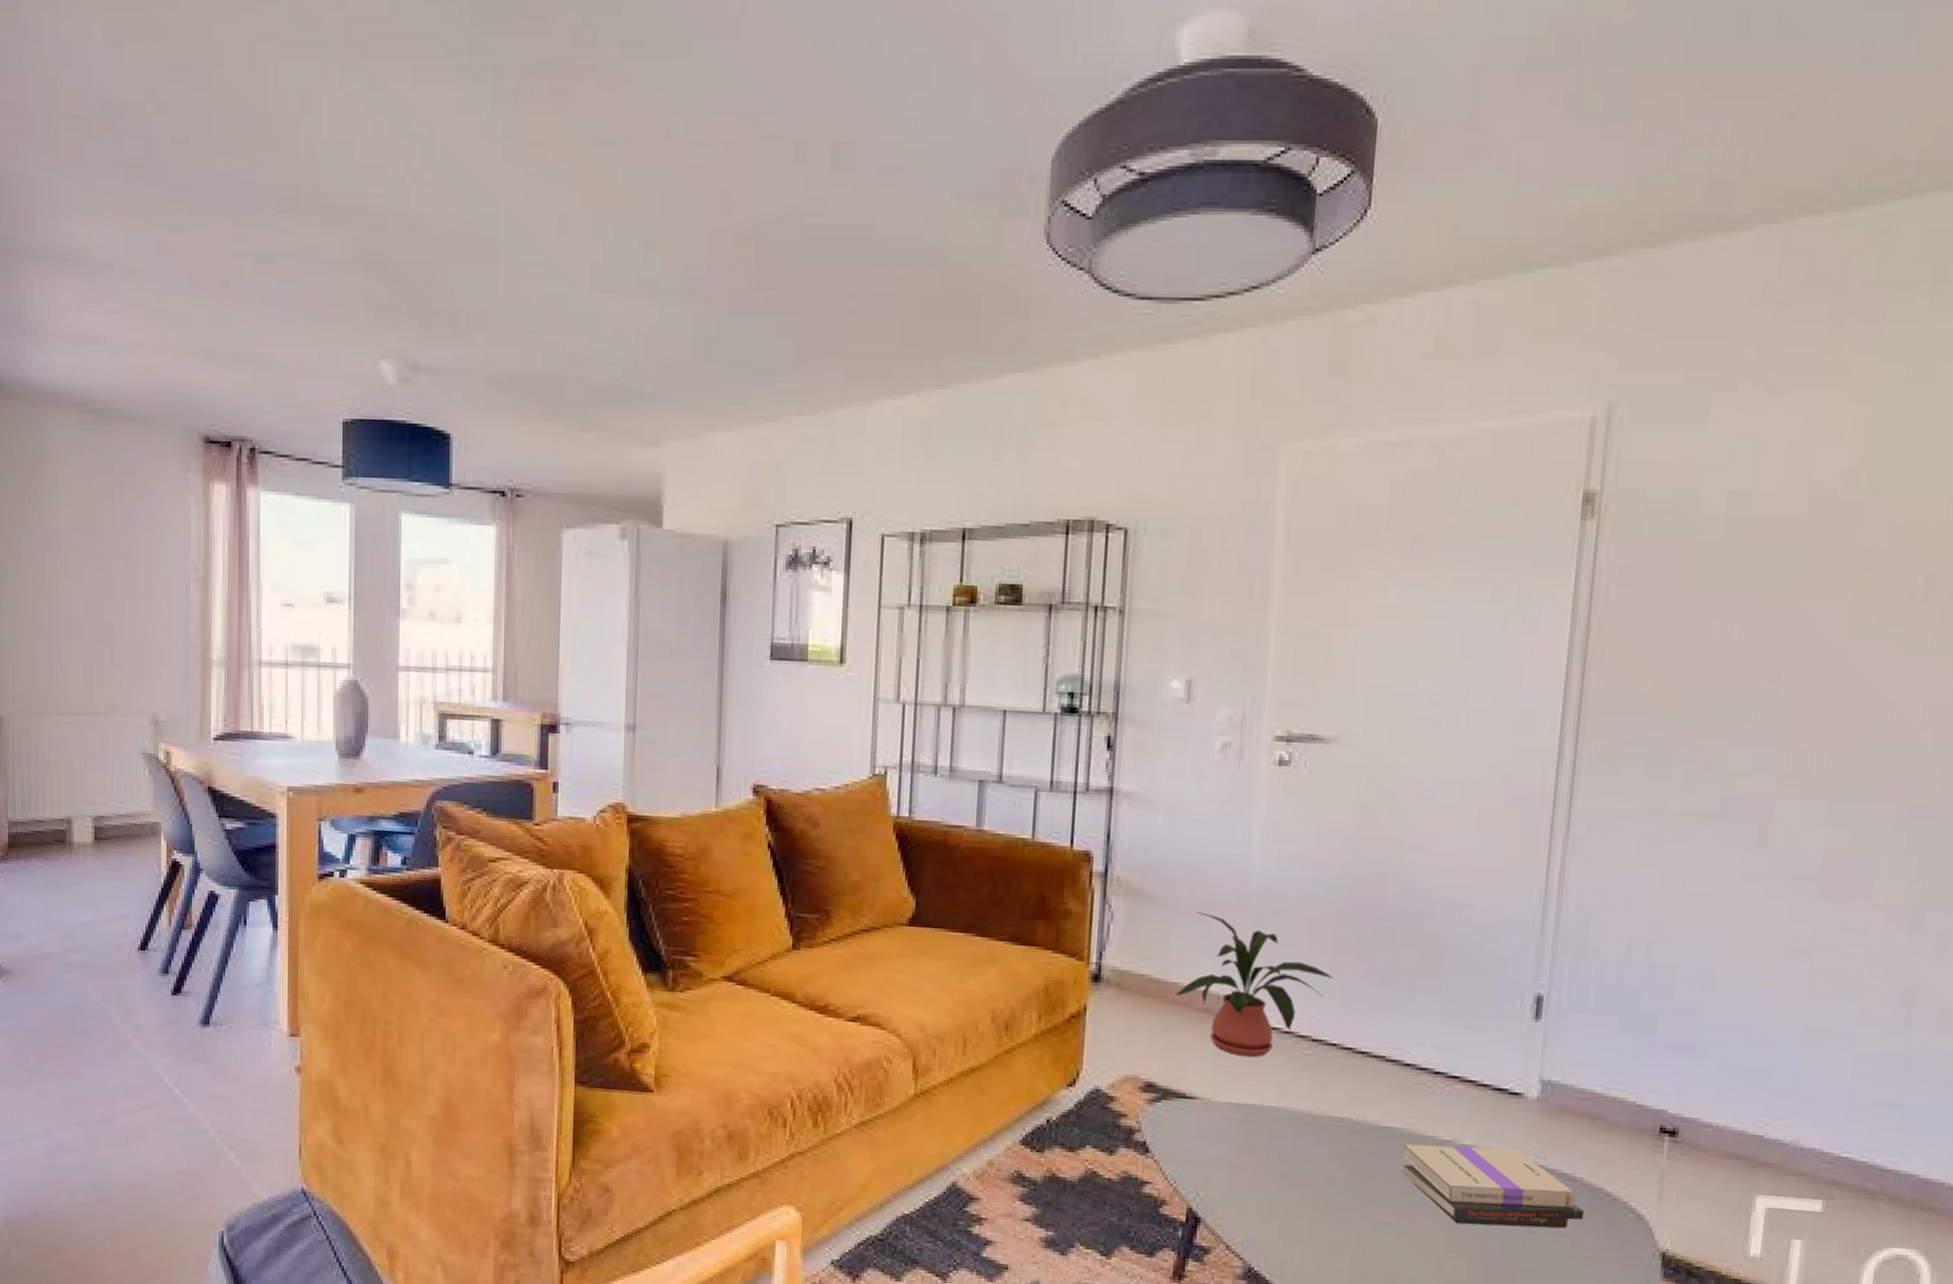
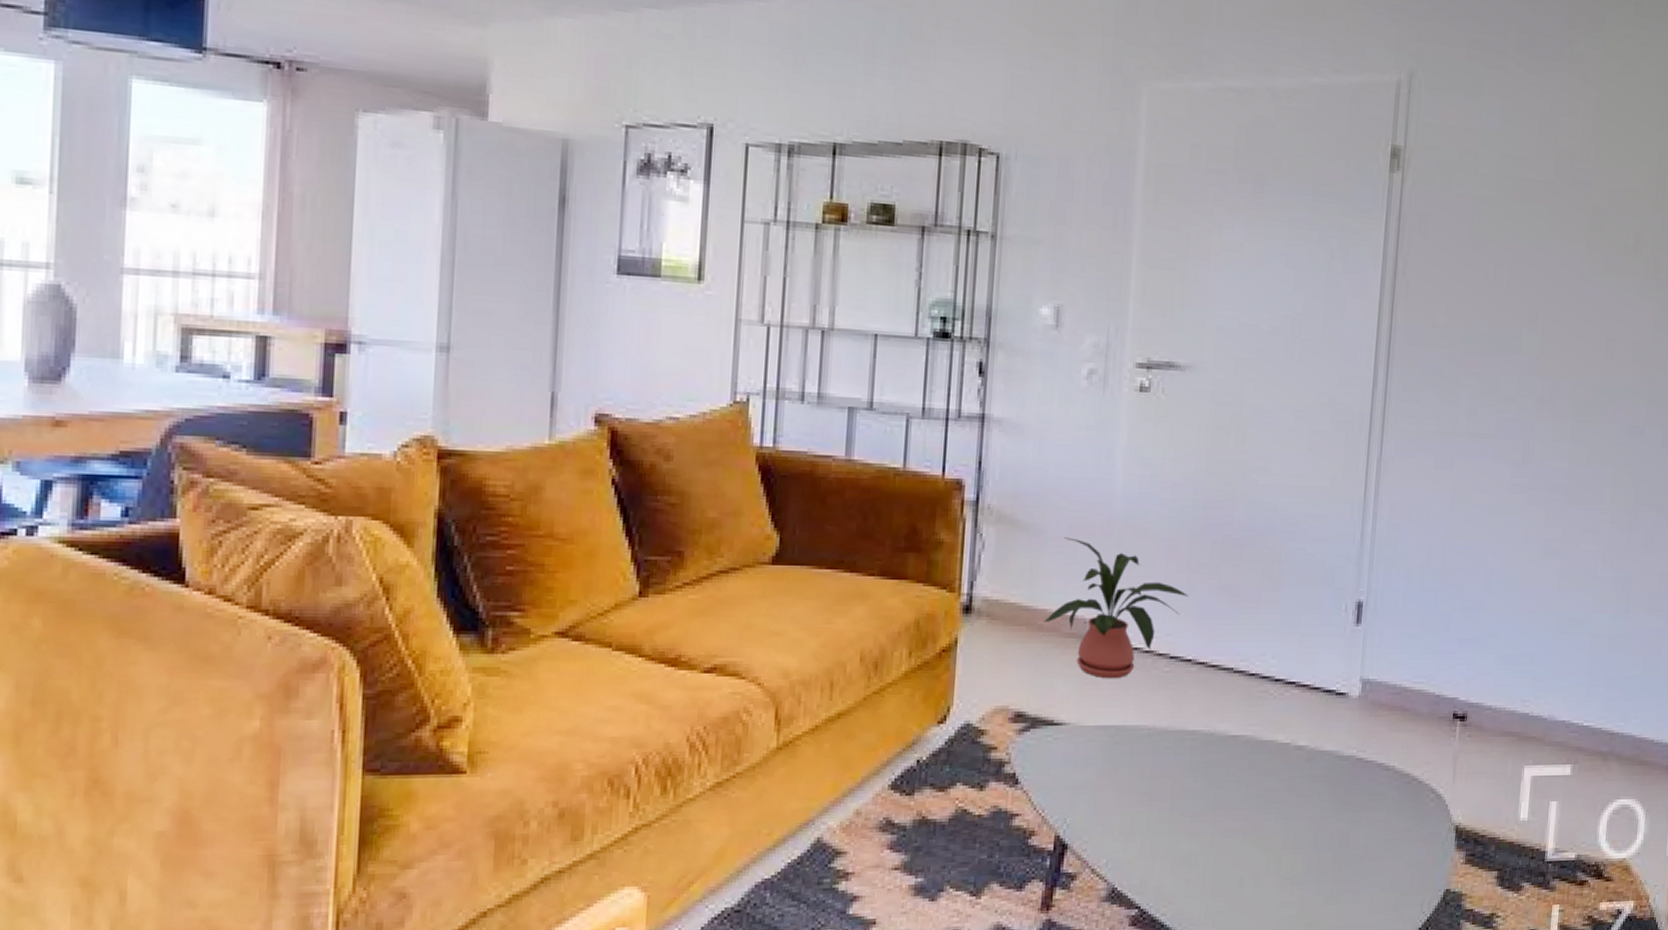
books: present [1402,1144,1585,1229] -> none [1248,746,1396,821]

